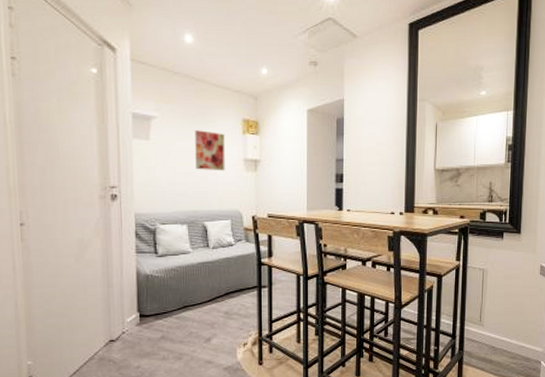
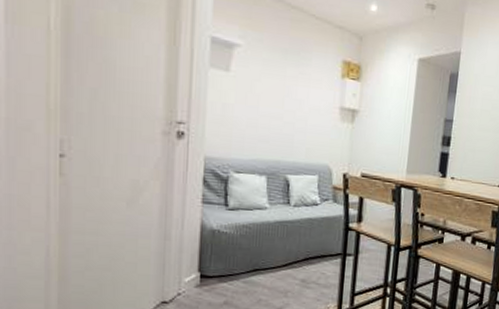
wall art: present [195,130,225,171] -> none [282,67,320,119]

